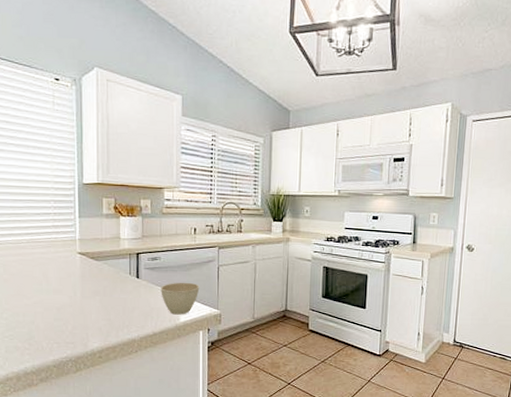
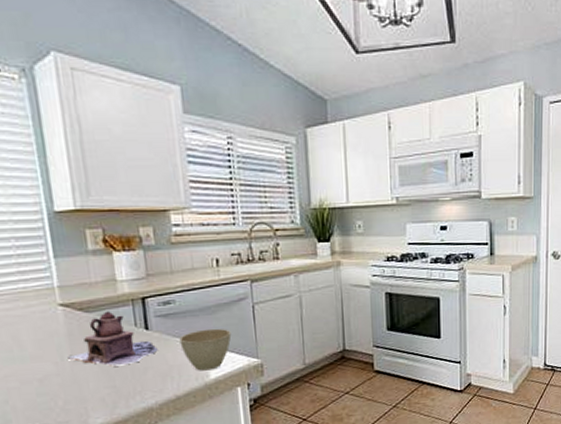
teapot: none [79,261,144,304] -> present [68,311,158,367]

